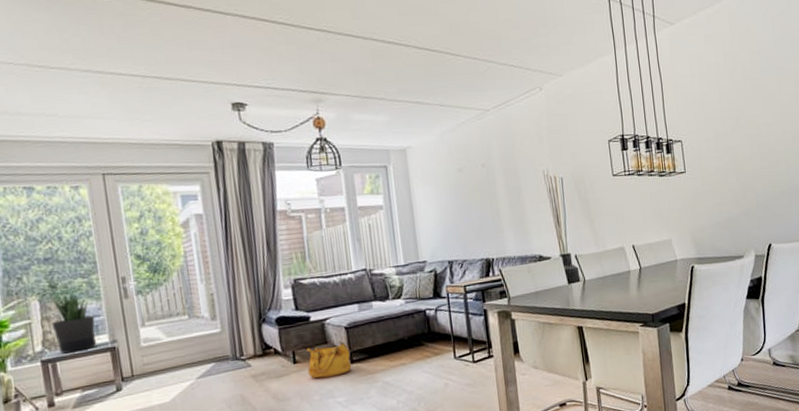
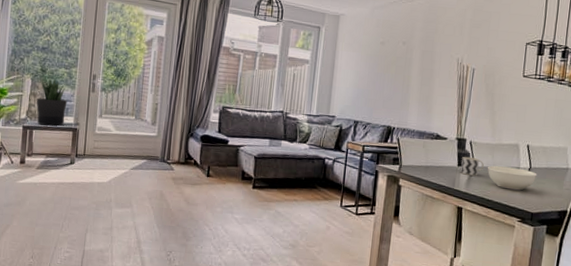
handbag: present [306,341,352,379] -> none [216,166,254,196]
cup: none [570,271,595,292] -> present [460,156,484,176]
bowl: none [598,271,649,296] -> present [487,165,537,191]

